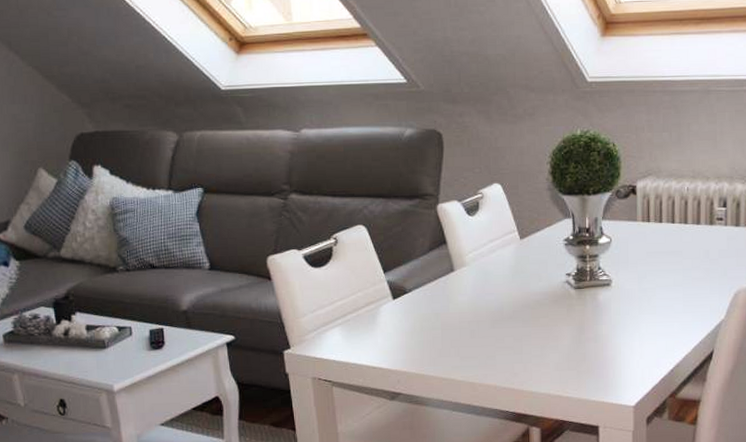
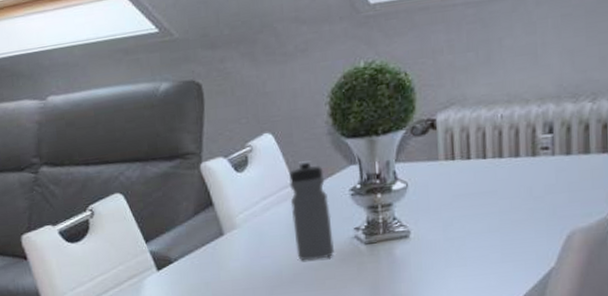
water bottle: none [513,210,548,300] -> present [288,160,334,261]

